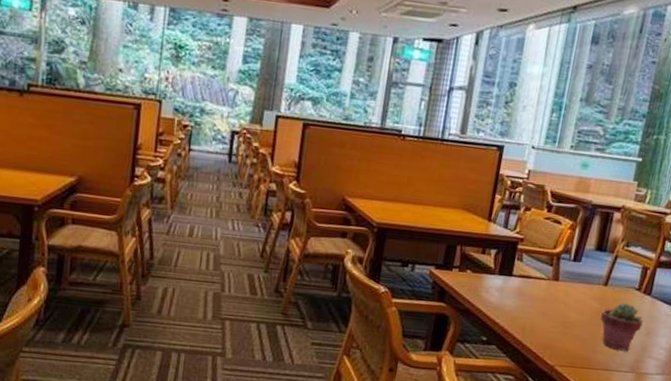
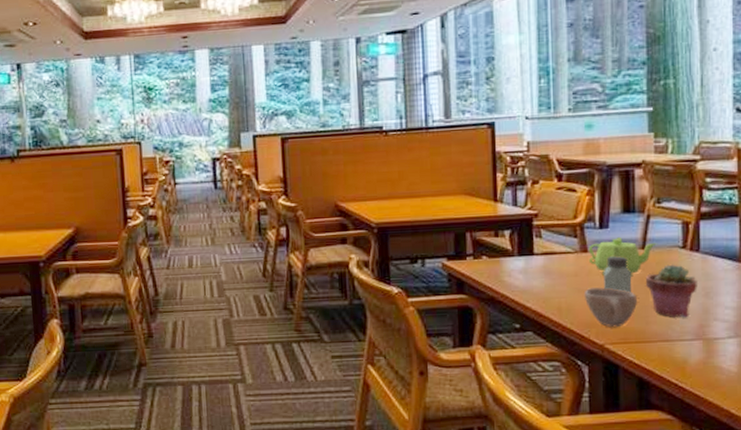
cup: none [546,313,591,352] -> present [583,287,637,328]
teapot: none [557,271,619,309] -> present [588,236,658,277]
saltshaker: none [565,288,591,323] -> present [604,256,631,293]

